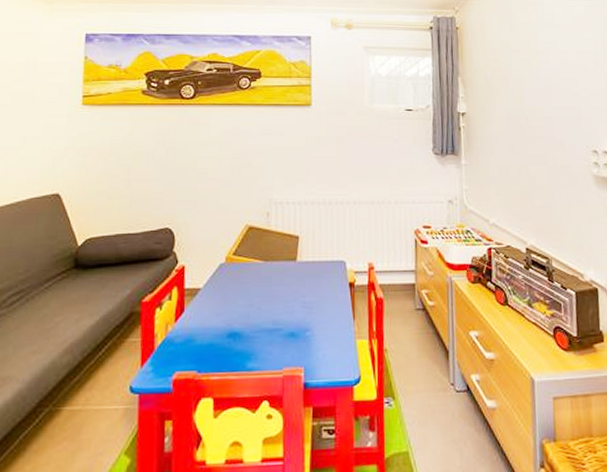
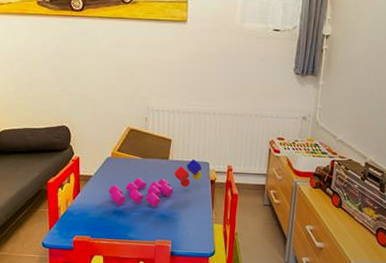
toy blocks: none [222,257,338,325] -> present [109,158,202,207]

